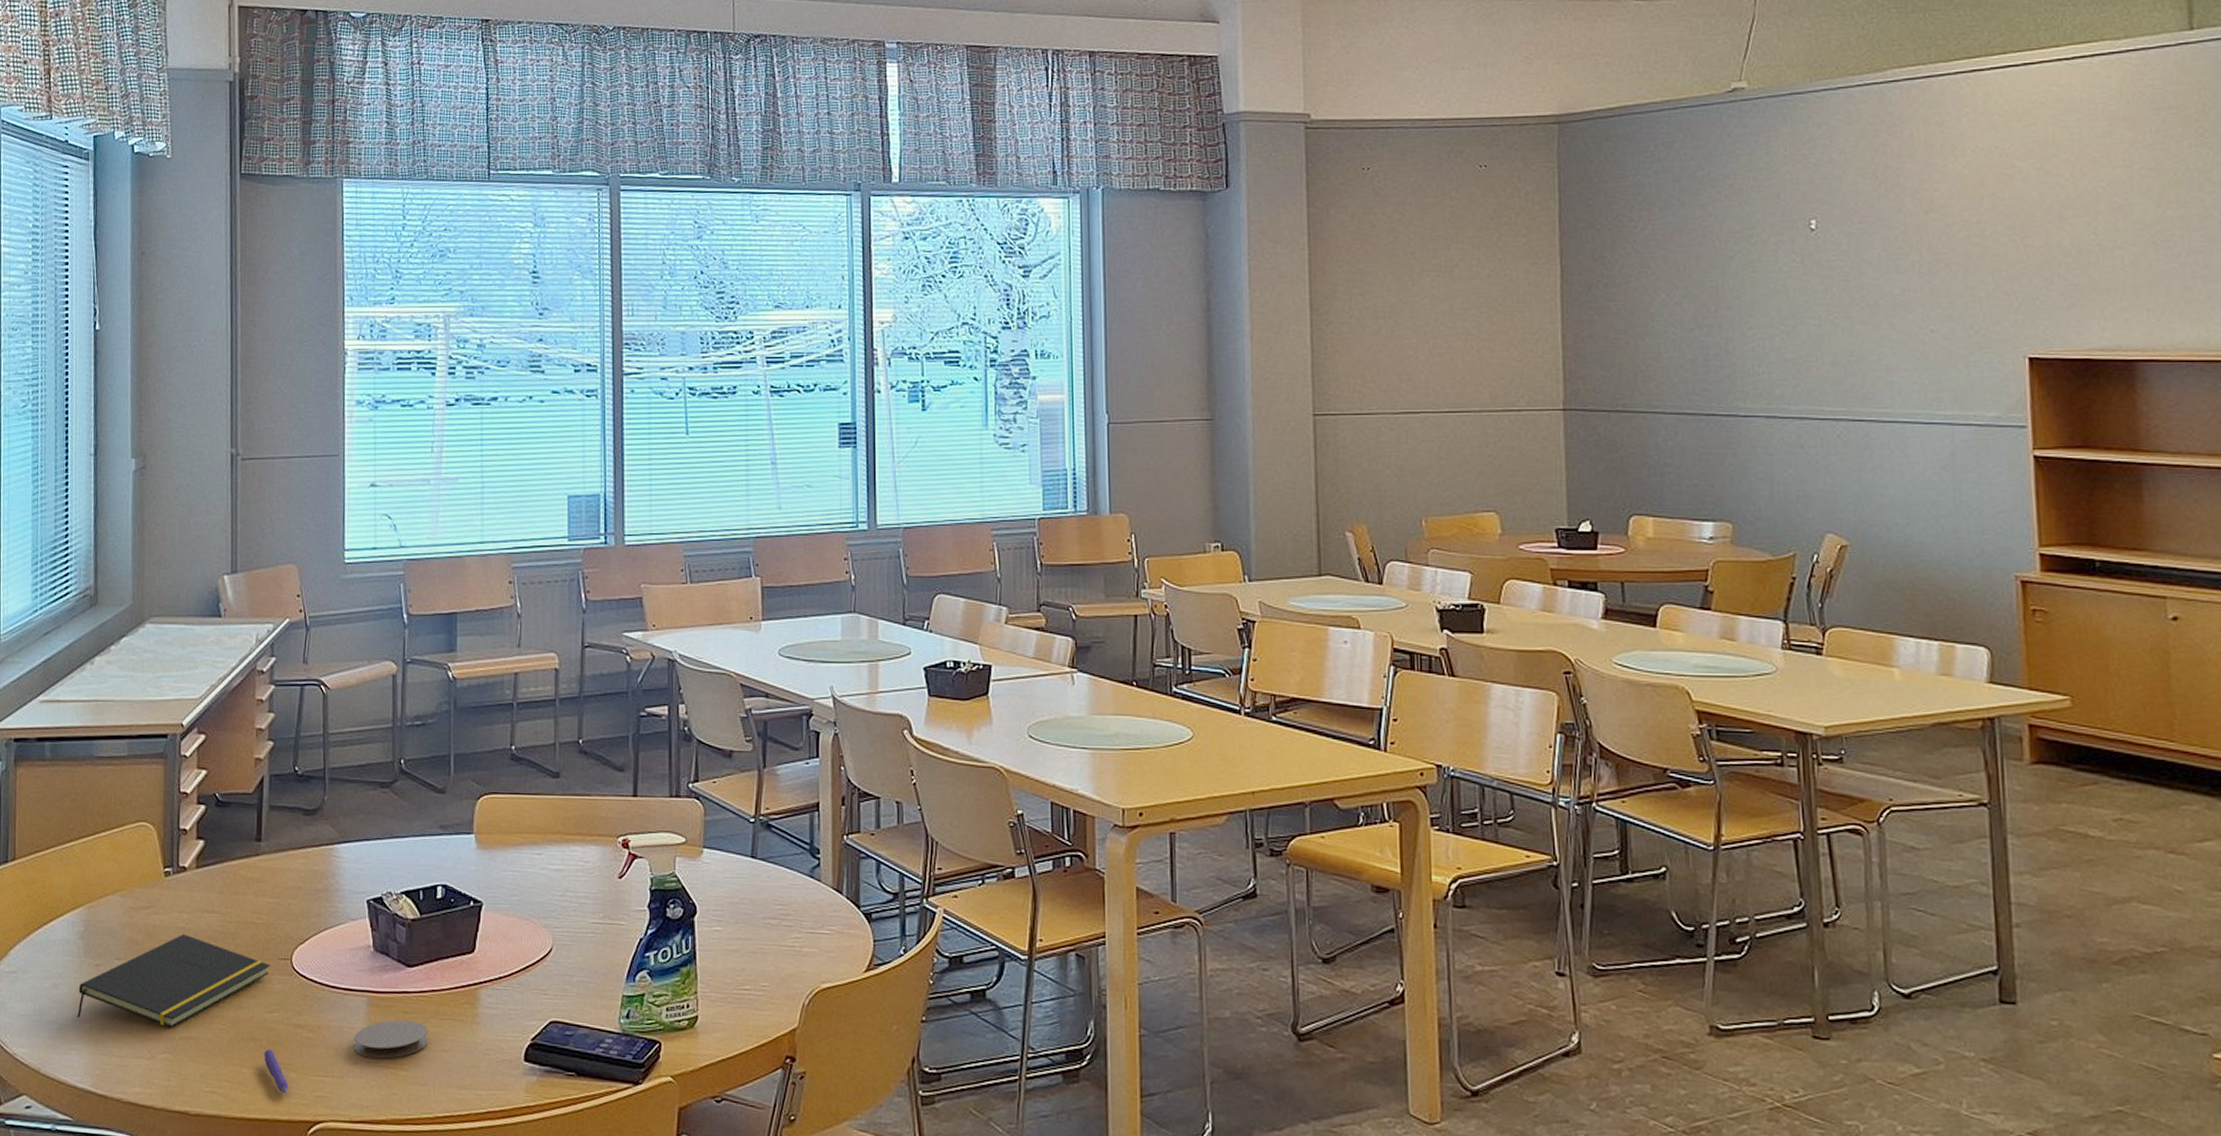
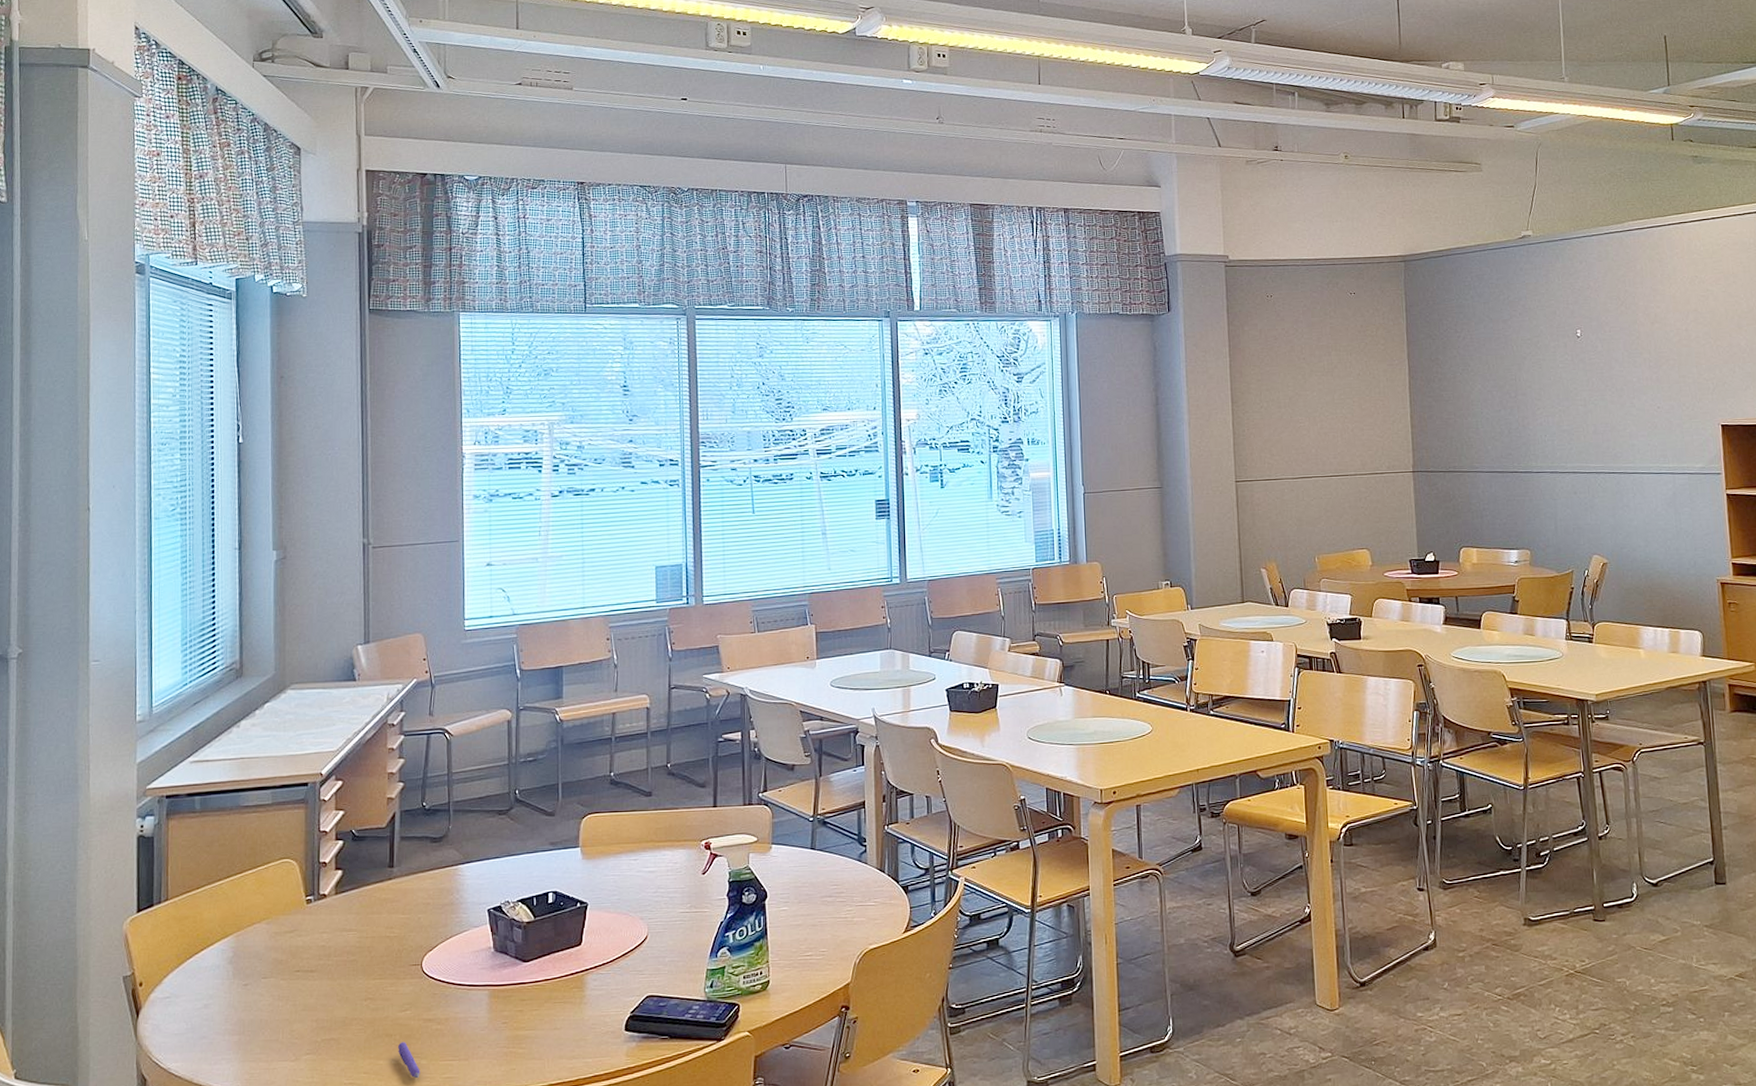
notepad: present [77,933,271,1028] -> none [227,951,403,1033]
coaster: present [354,1019,429,1059] -> none [478,1006,543,1041]

